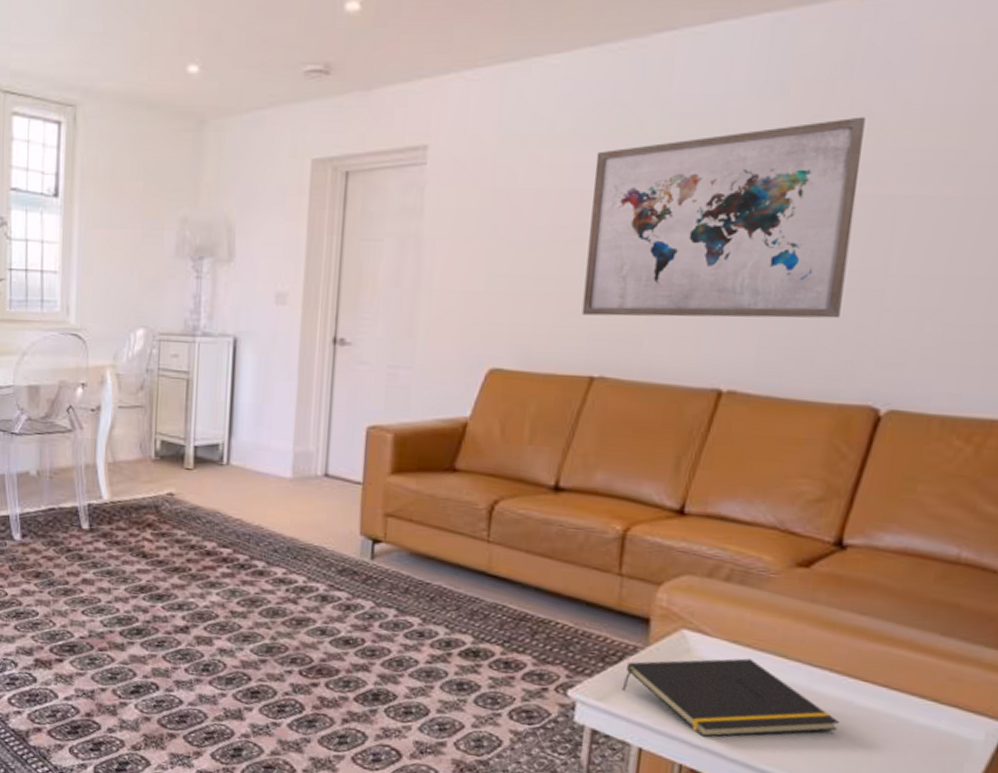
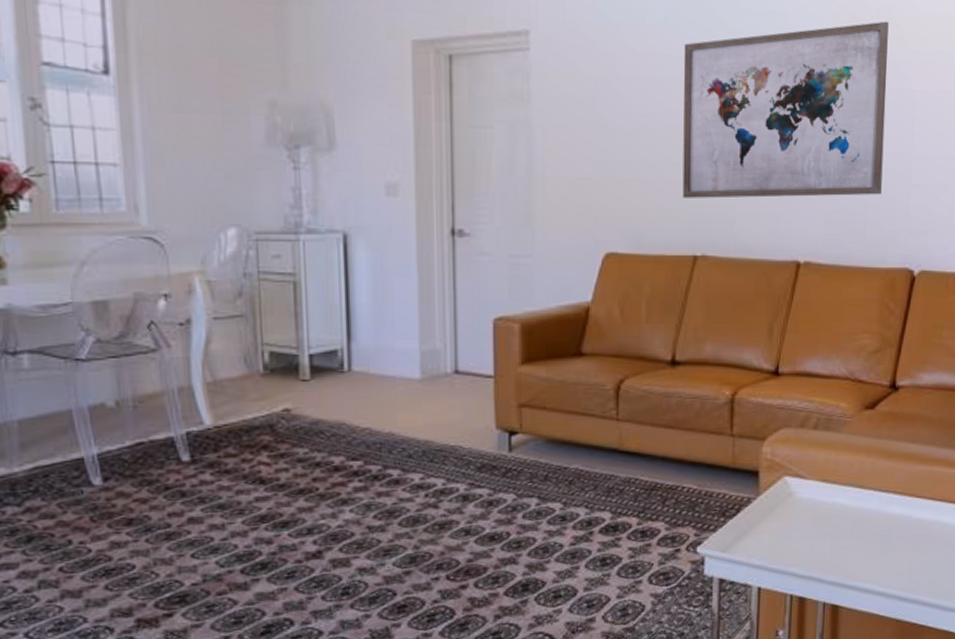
notepad: present [622,658,840,738] -> none [741,493,904,568]

